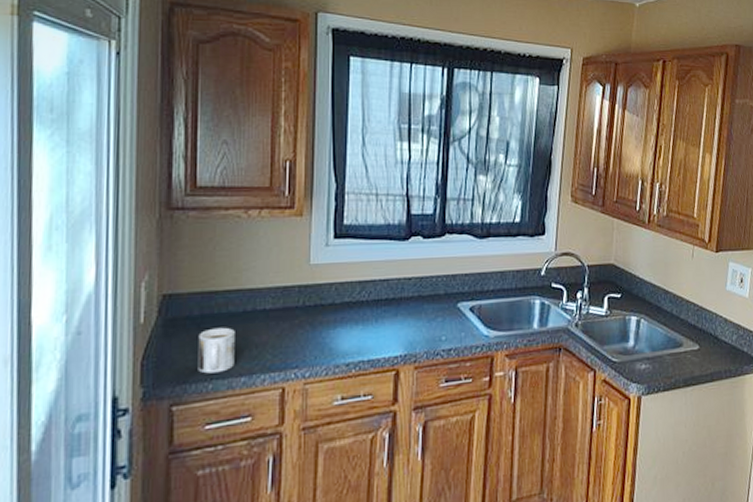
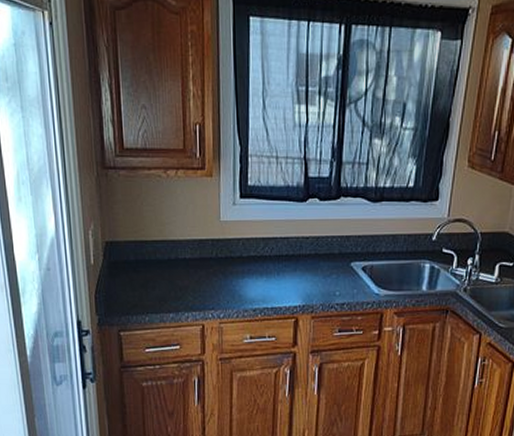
mug: present [198,327,235,374] -> none [135,271,164,308]

